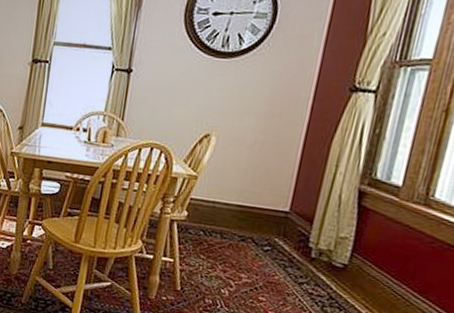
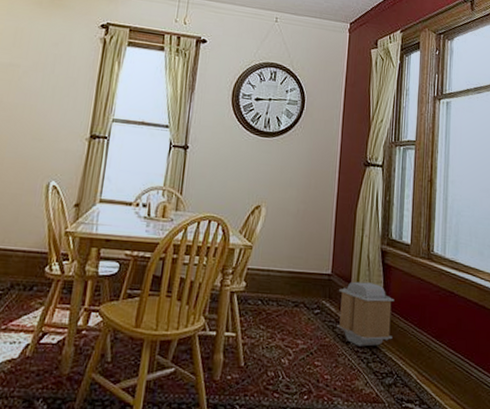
air purifier: none [289,222,368,292] -> present [337,281,394,347]

